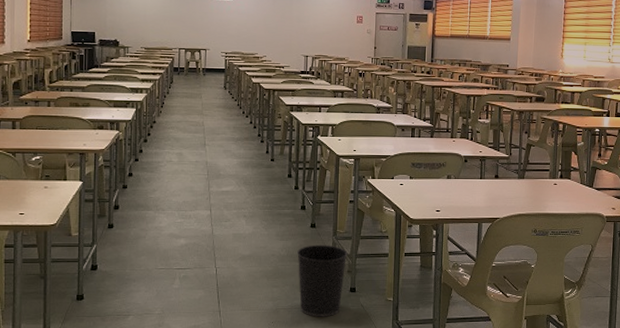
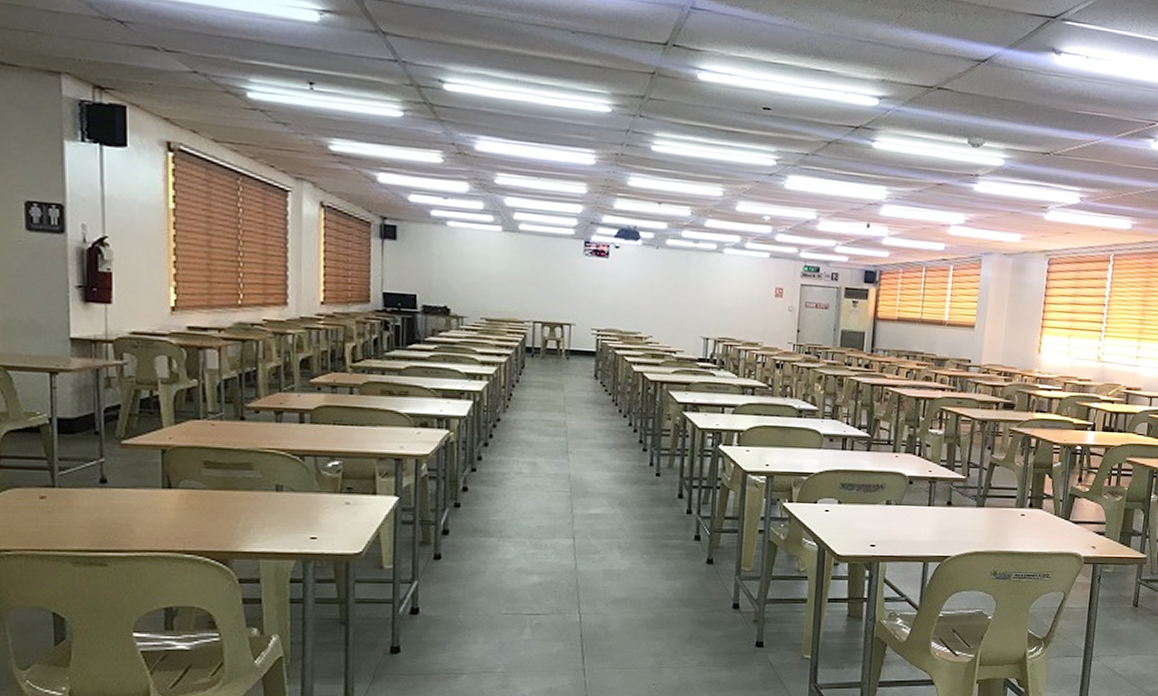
wastebasket: present [297,245,348,317] -> none [688,586,755,678]

